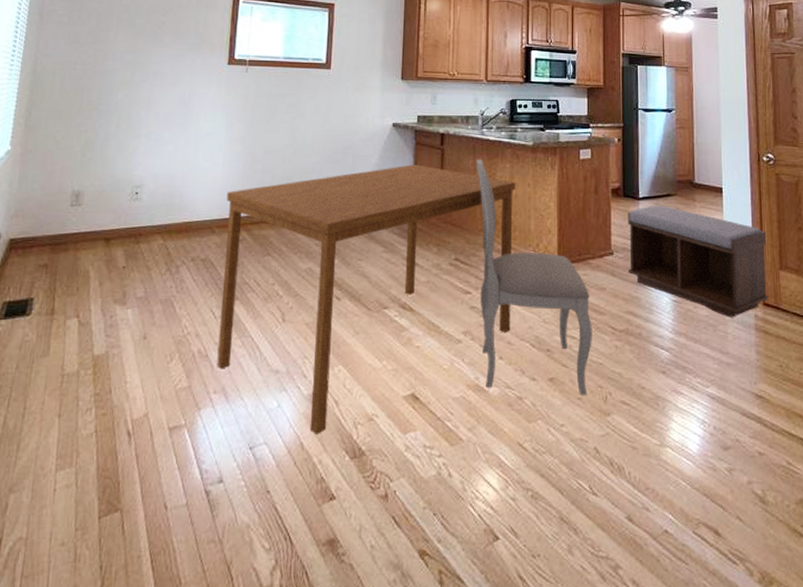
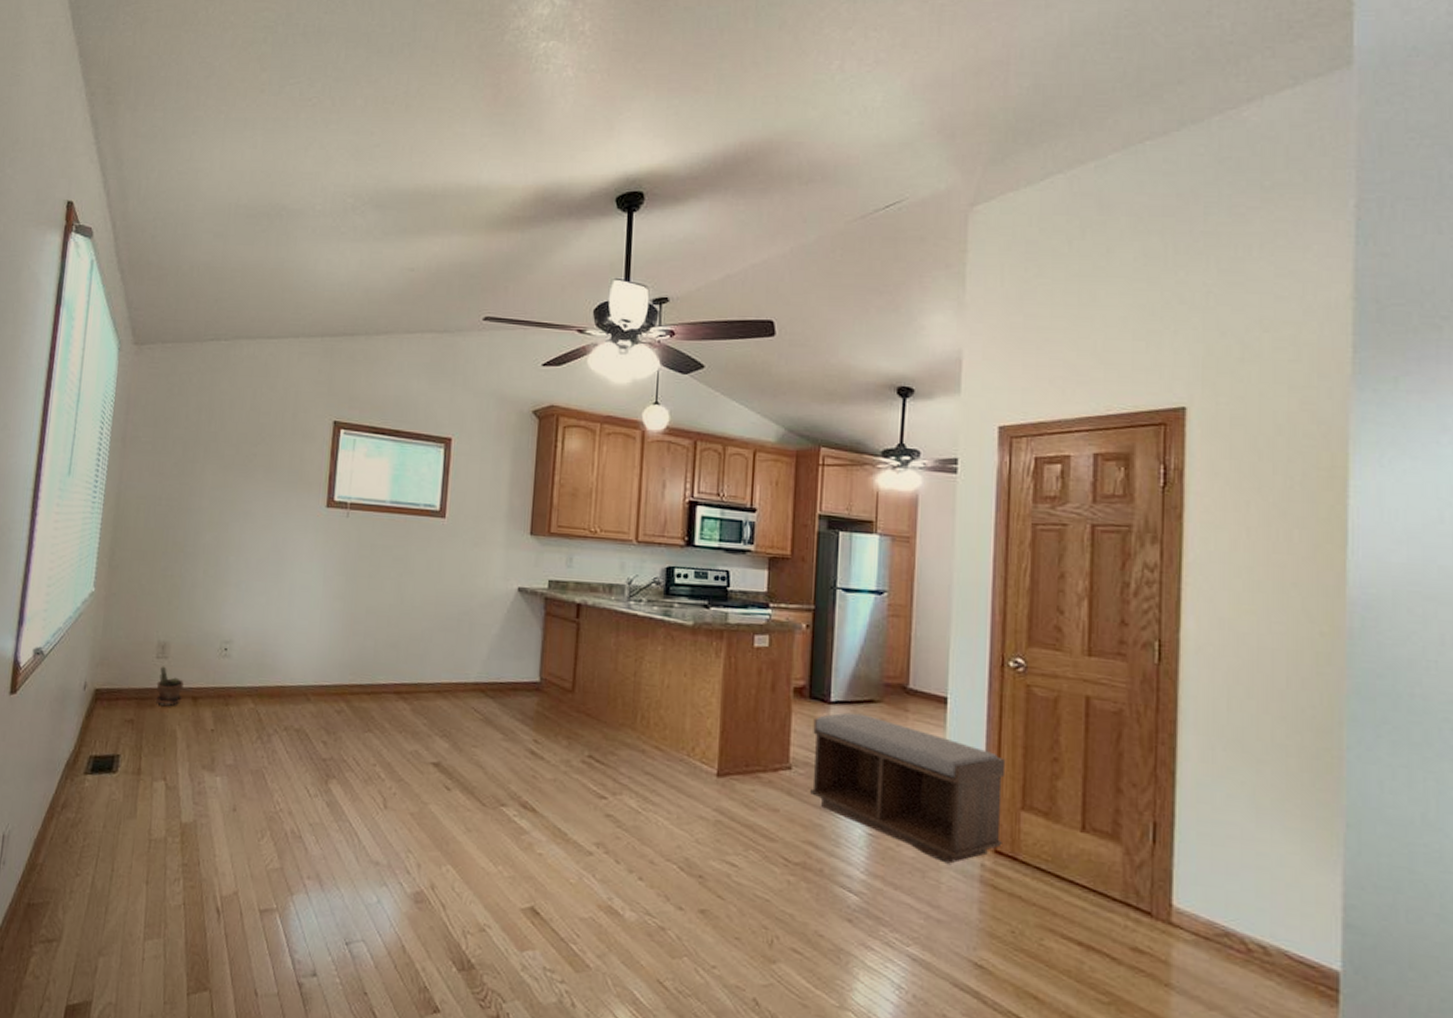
potted plant: none [69,213,97,250] -> present [155,666,184,707]
dining table: present [216,164,516,434] -> none [311,638,669,939]
dining chair: present [476,159,592,395] -> none [617,638,759,936]

